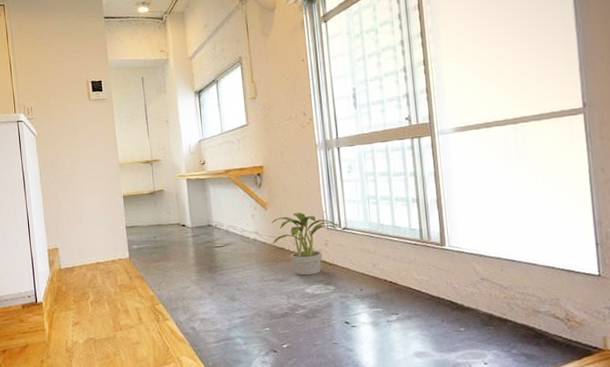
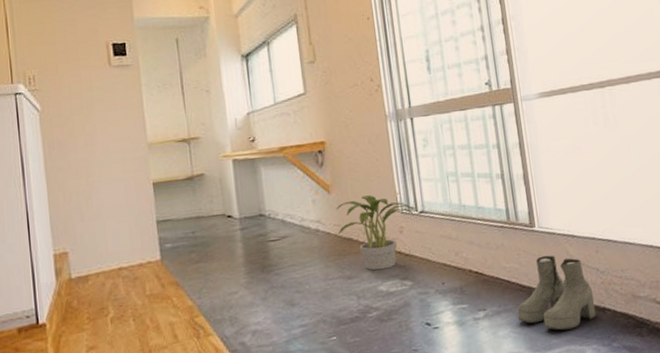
boots: none [426,270,498,336] -> present [517,255,596,331]

